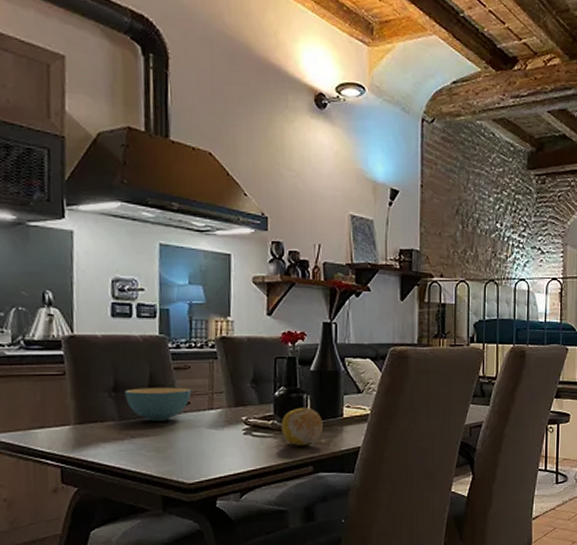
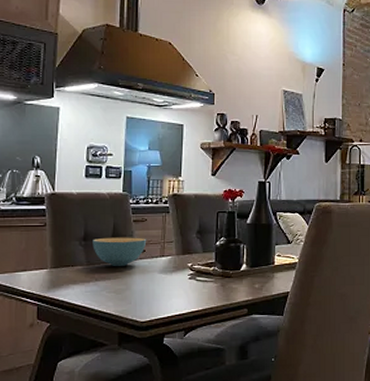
fruit: present [281,407,323,446] -> none [220,255,257,290]

